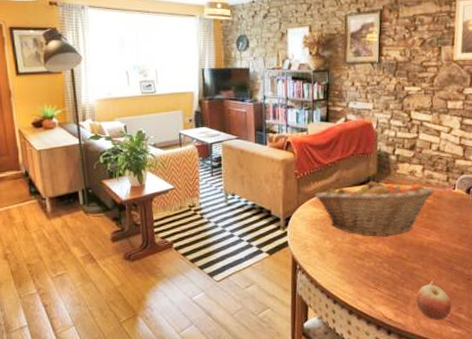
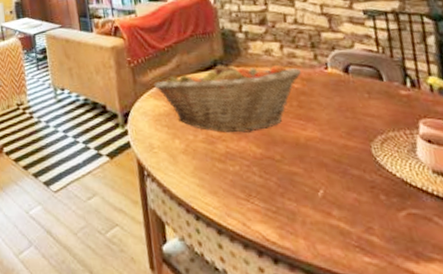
apple: present [416,284,452,321] -> none [303,194,357,245]

